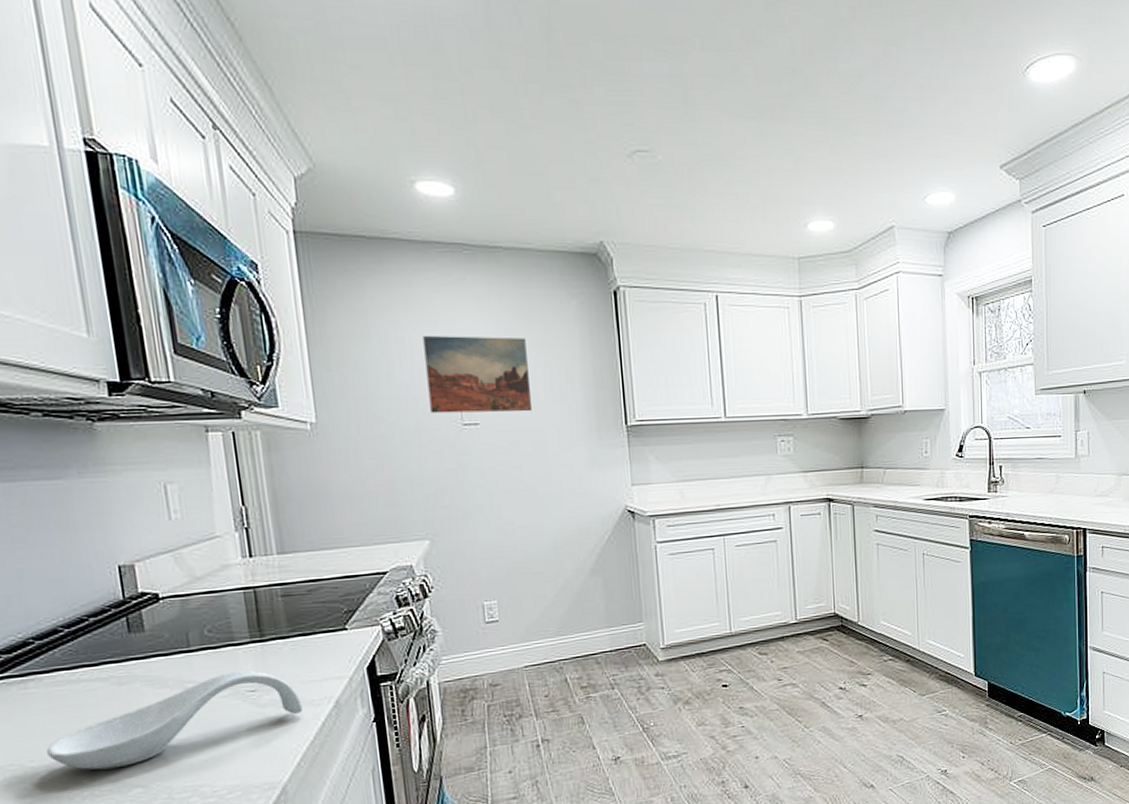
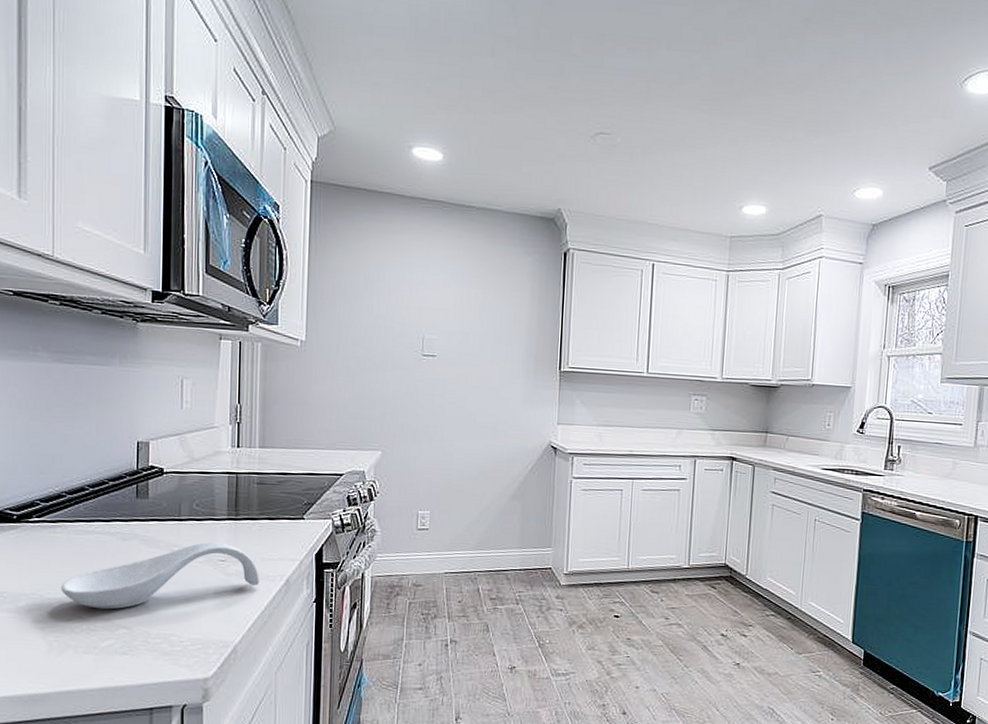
wall art: present [423,335,532,414] -> none [398,276,484,350]

